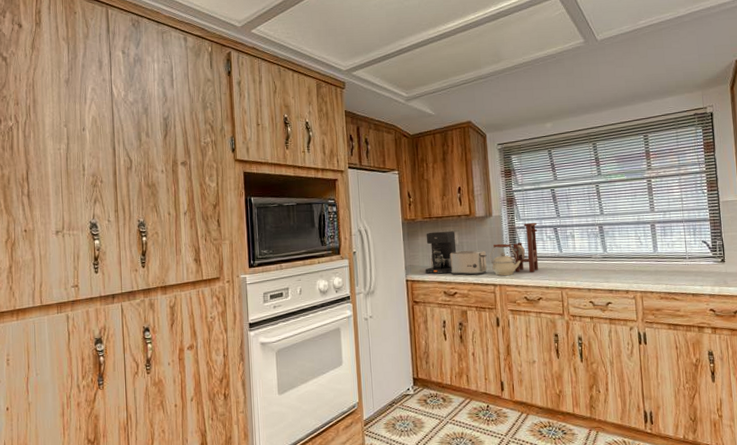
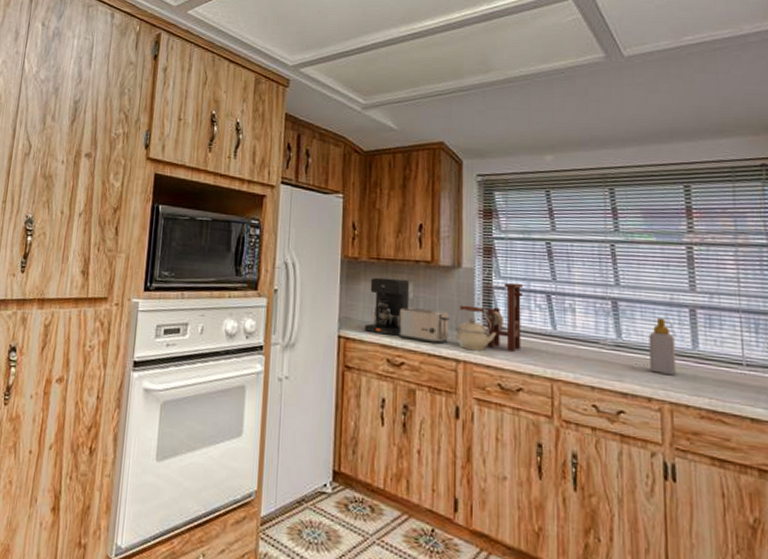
soap bottle: none [625,234,644,273] -> present [649,318,676,376]

